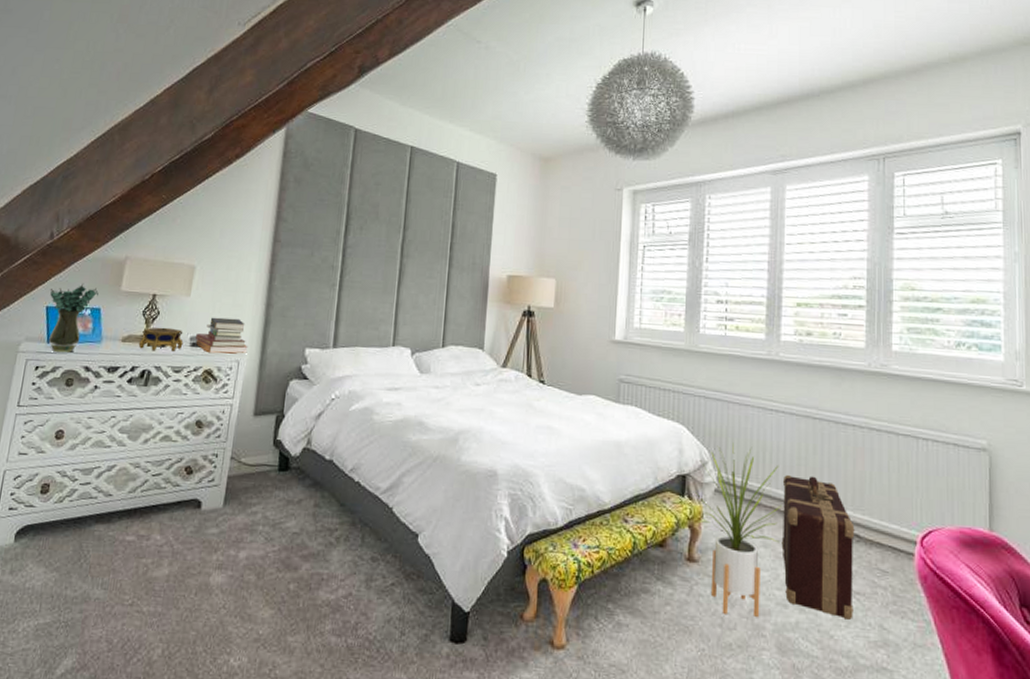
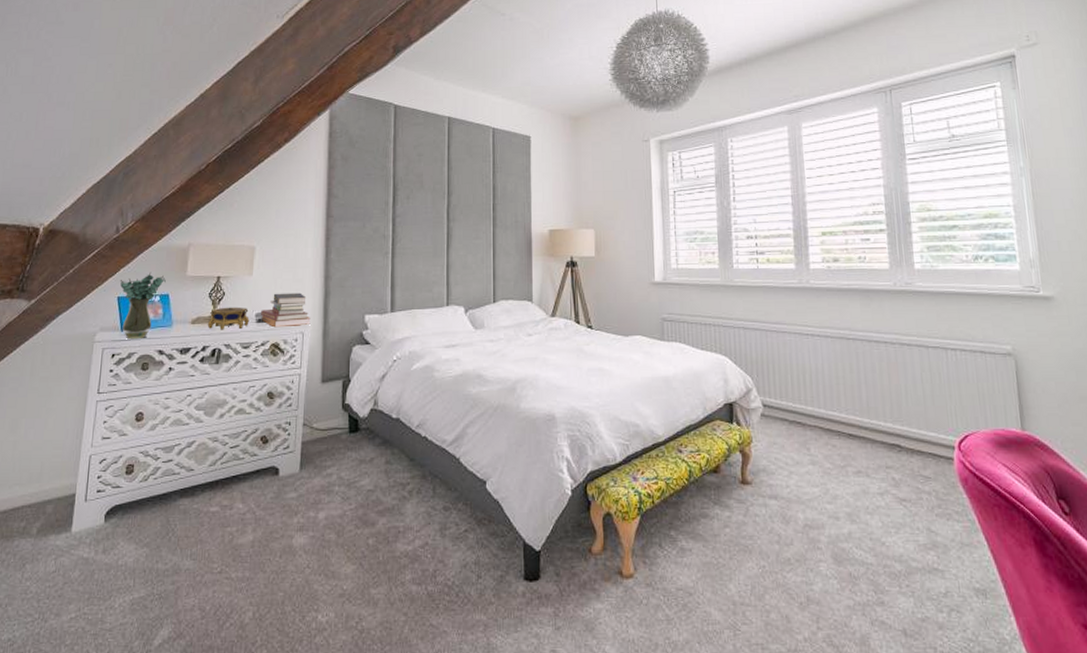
house plant: present [695,442,782,618] -> none [743,368,827,532]
suitcase: present [781,475,855,621] -> none [824,393,902,527]

